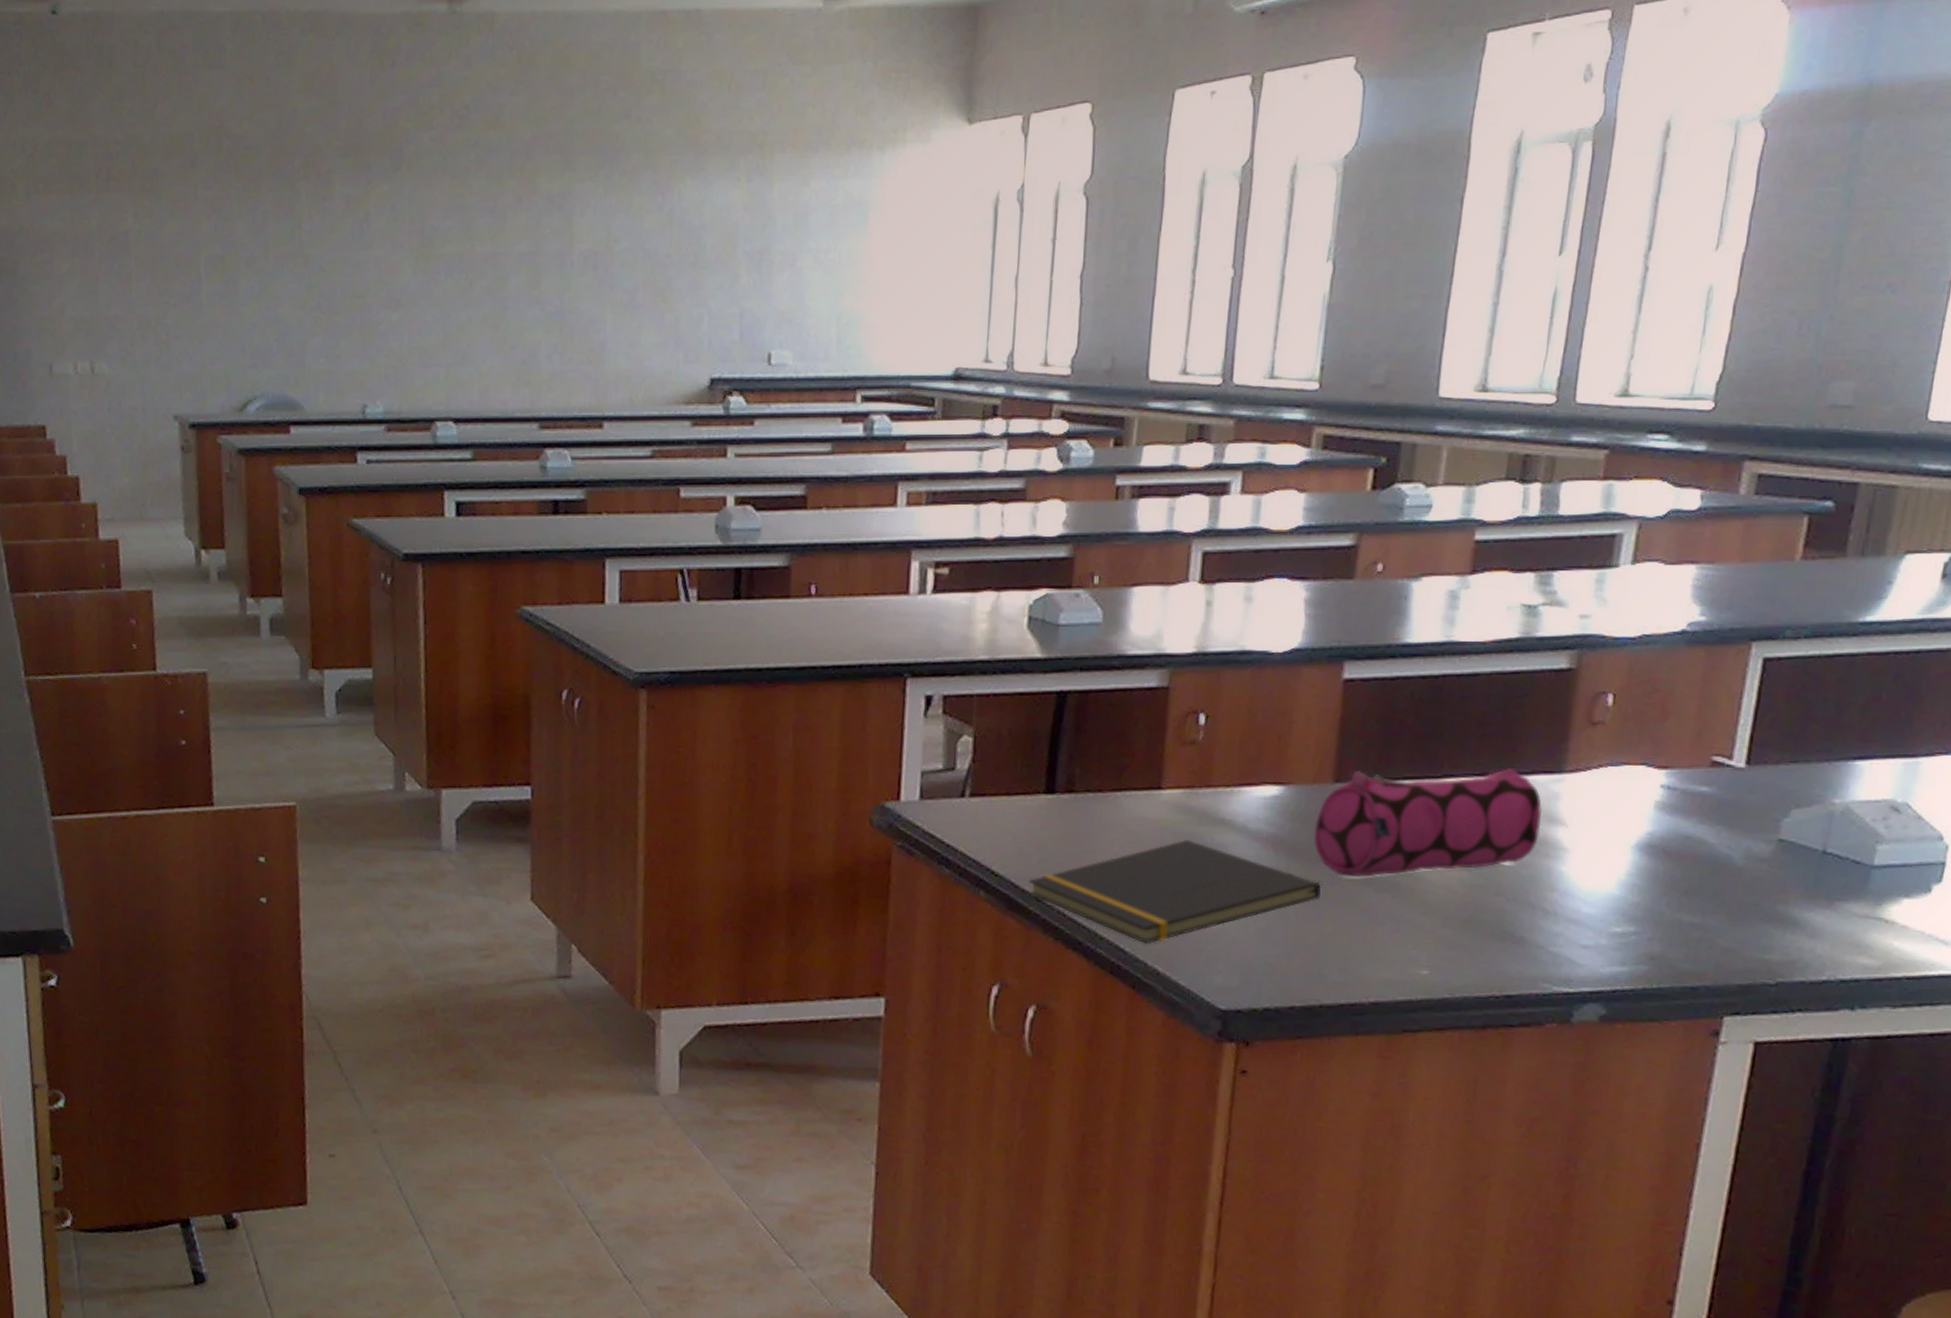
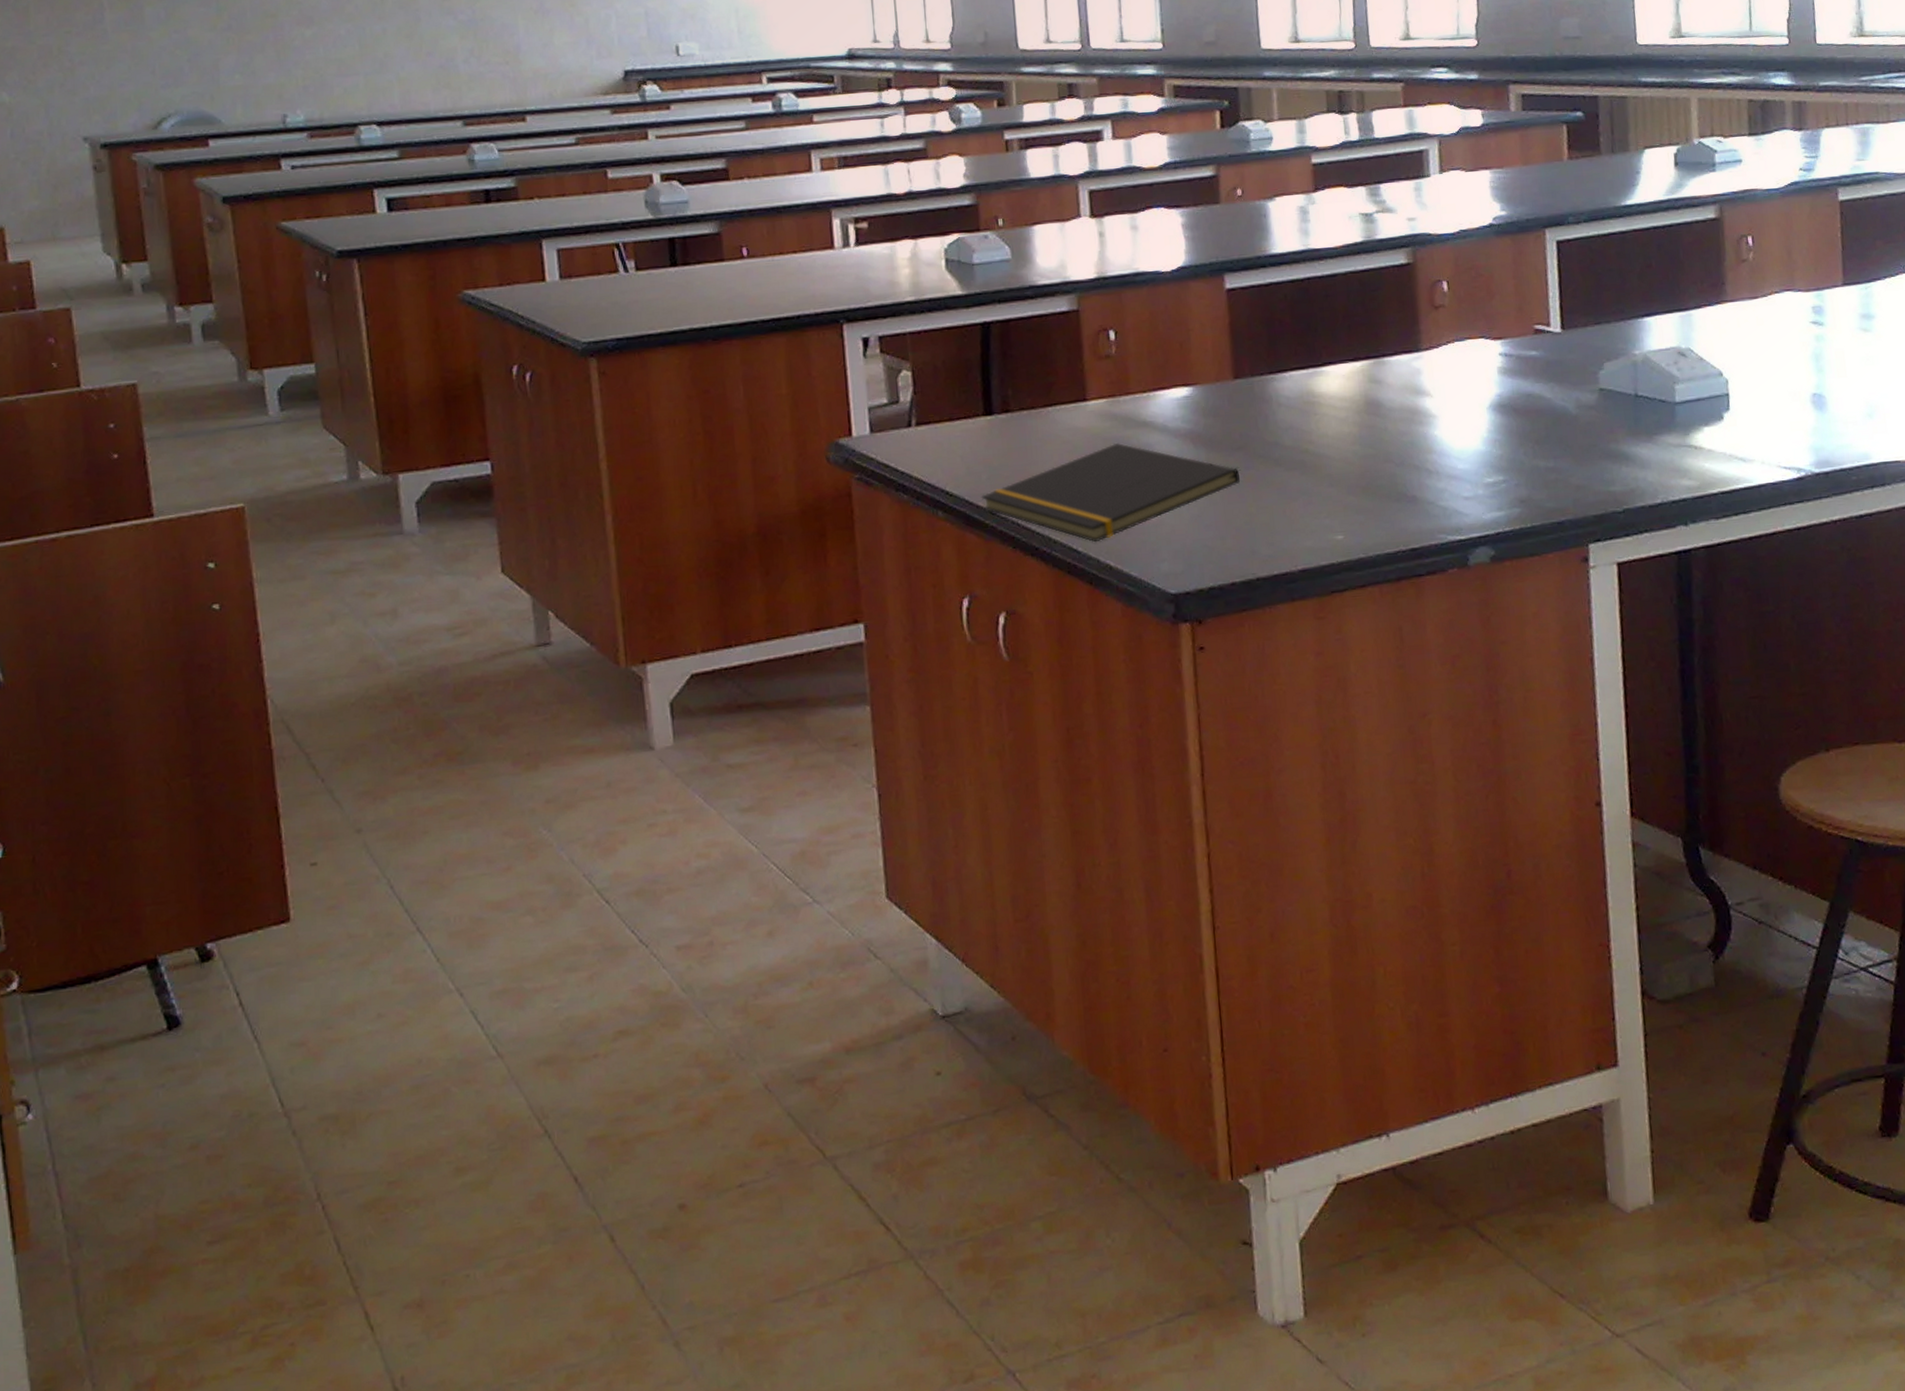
pencil case: present [1313,767,1543,877] -> none [1224,351,1411,461]

